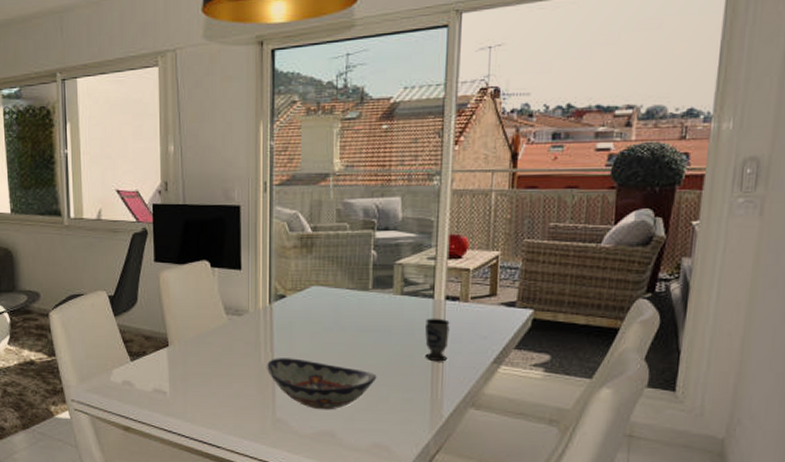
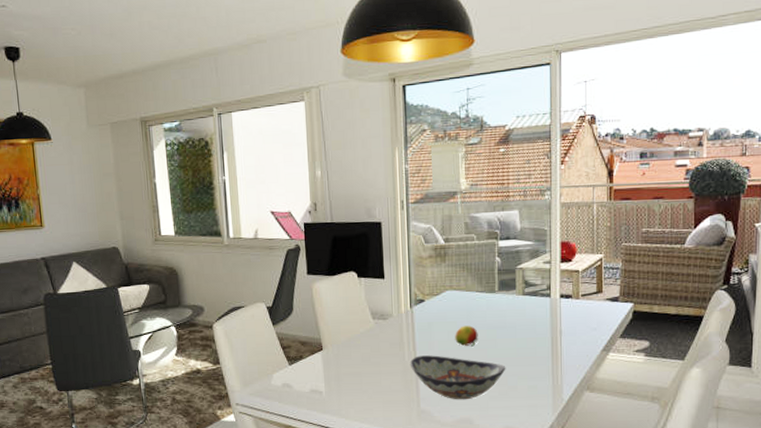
fruit: none [319,326,346,351] -> present [455,325,478,347]
cup: present [425,318,450,361] -> none [545,314,565,351]

